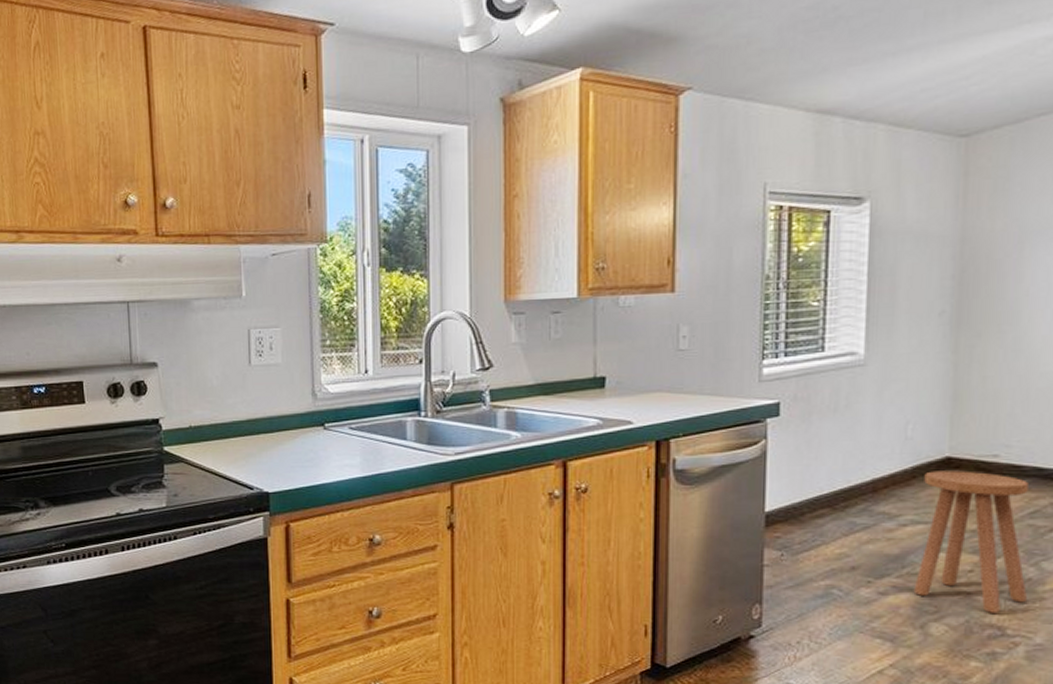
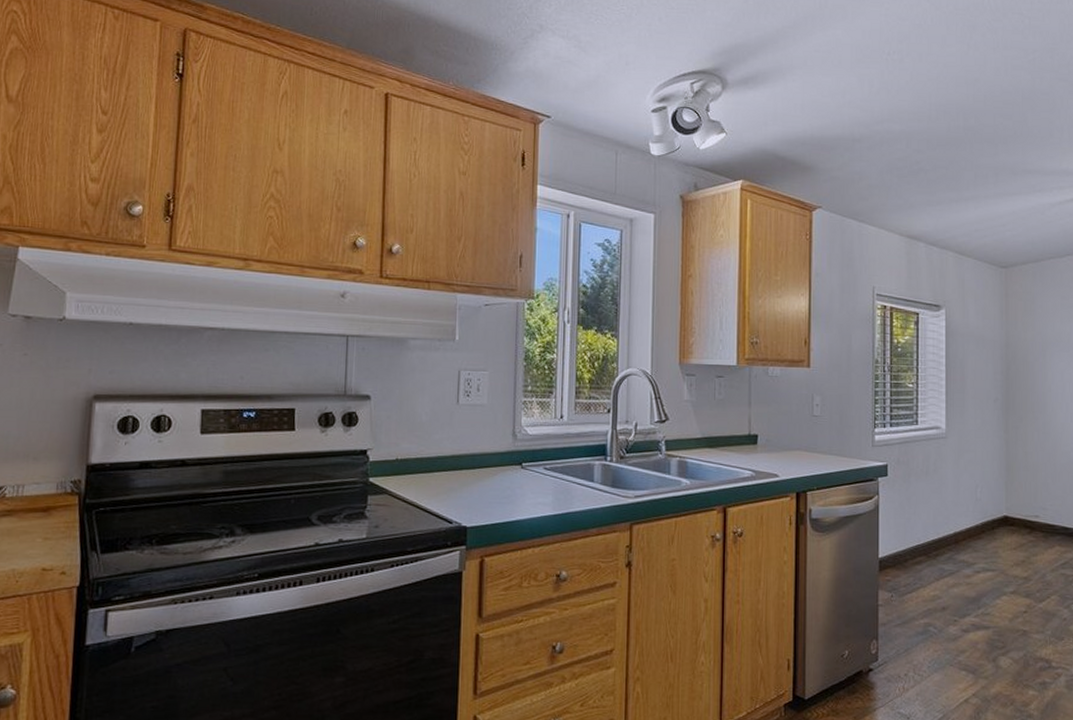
stool: present [913,471,1028,613] -> none [987,527,1065,648]

